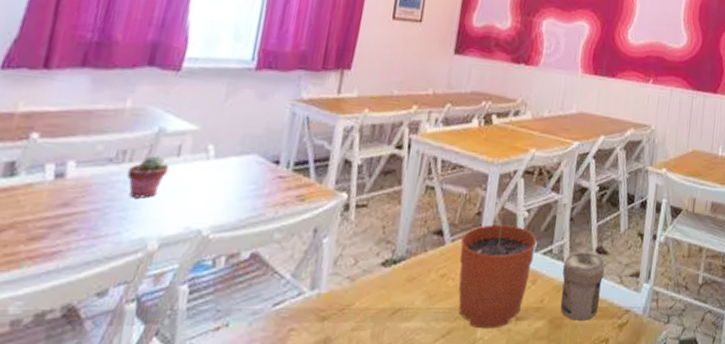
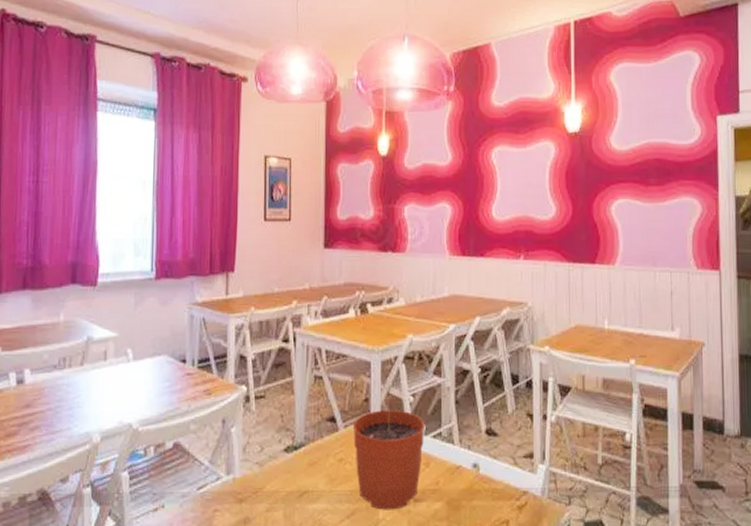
potted succulent: present [126,156,169,198] -> none [68,361,99,398]
jar: present [560,253,605,321] -> none [455,435,497,502]

